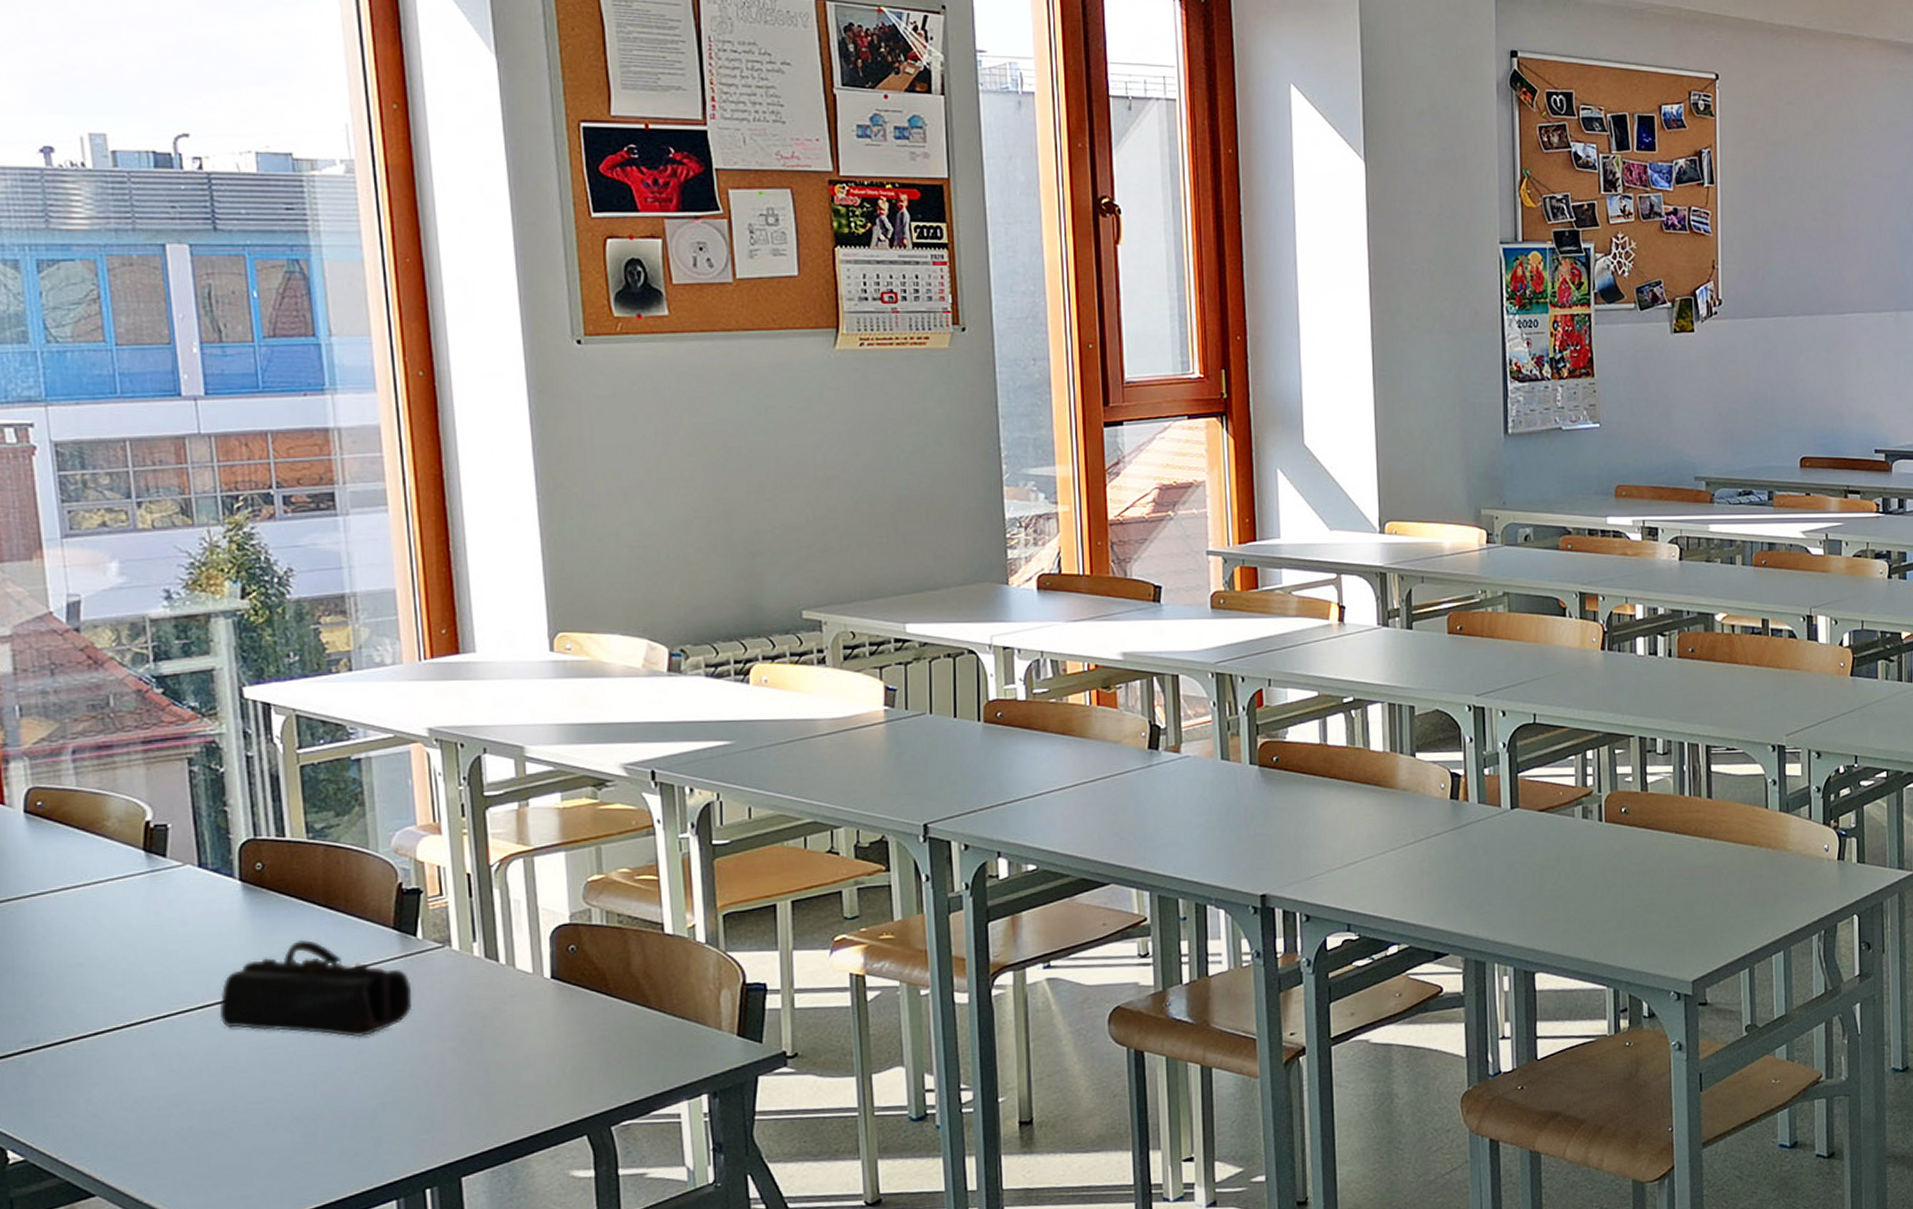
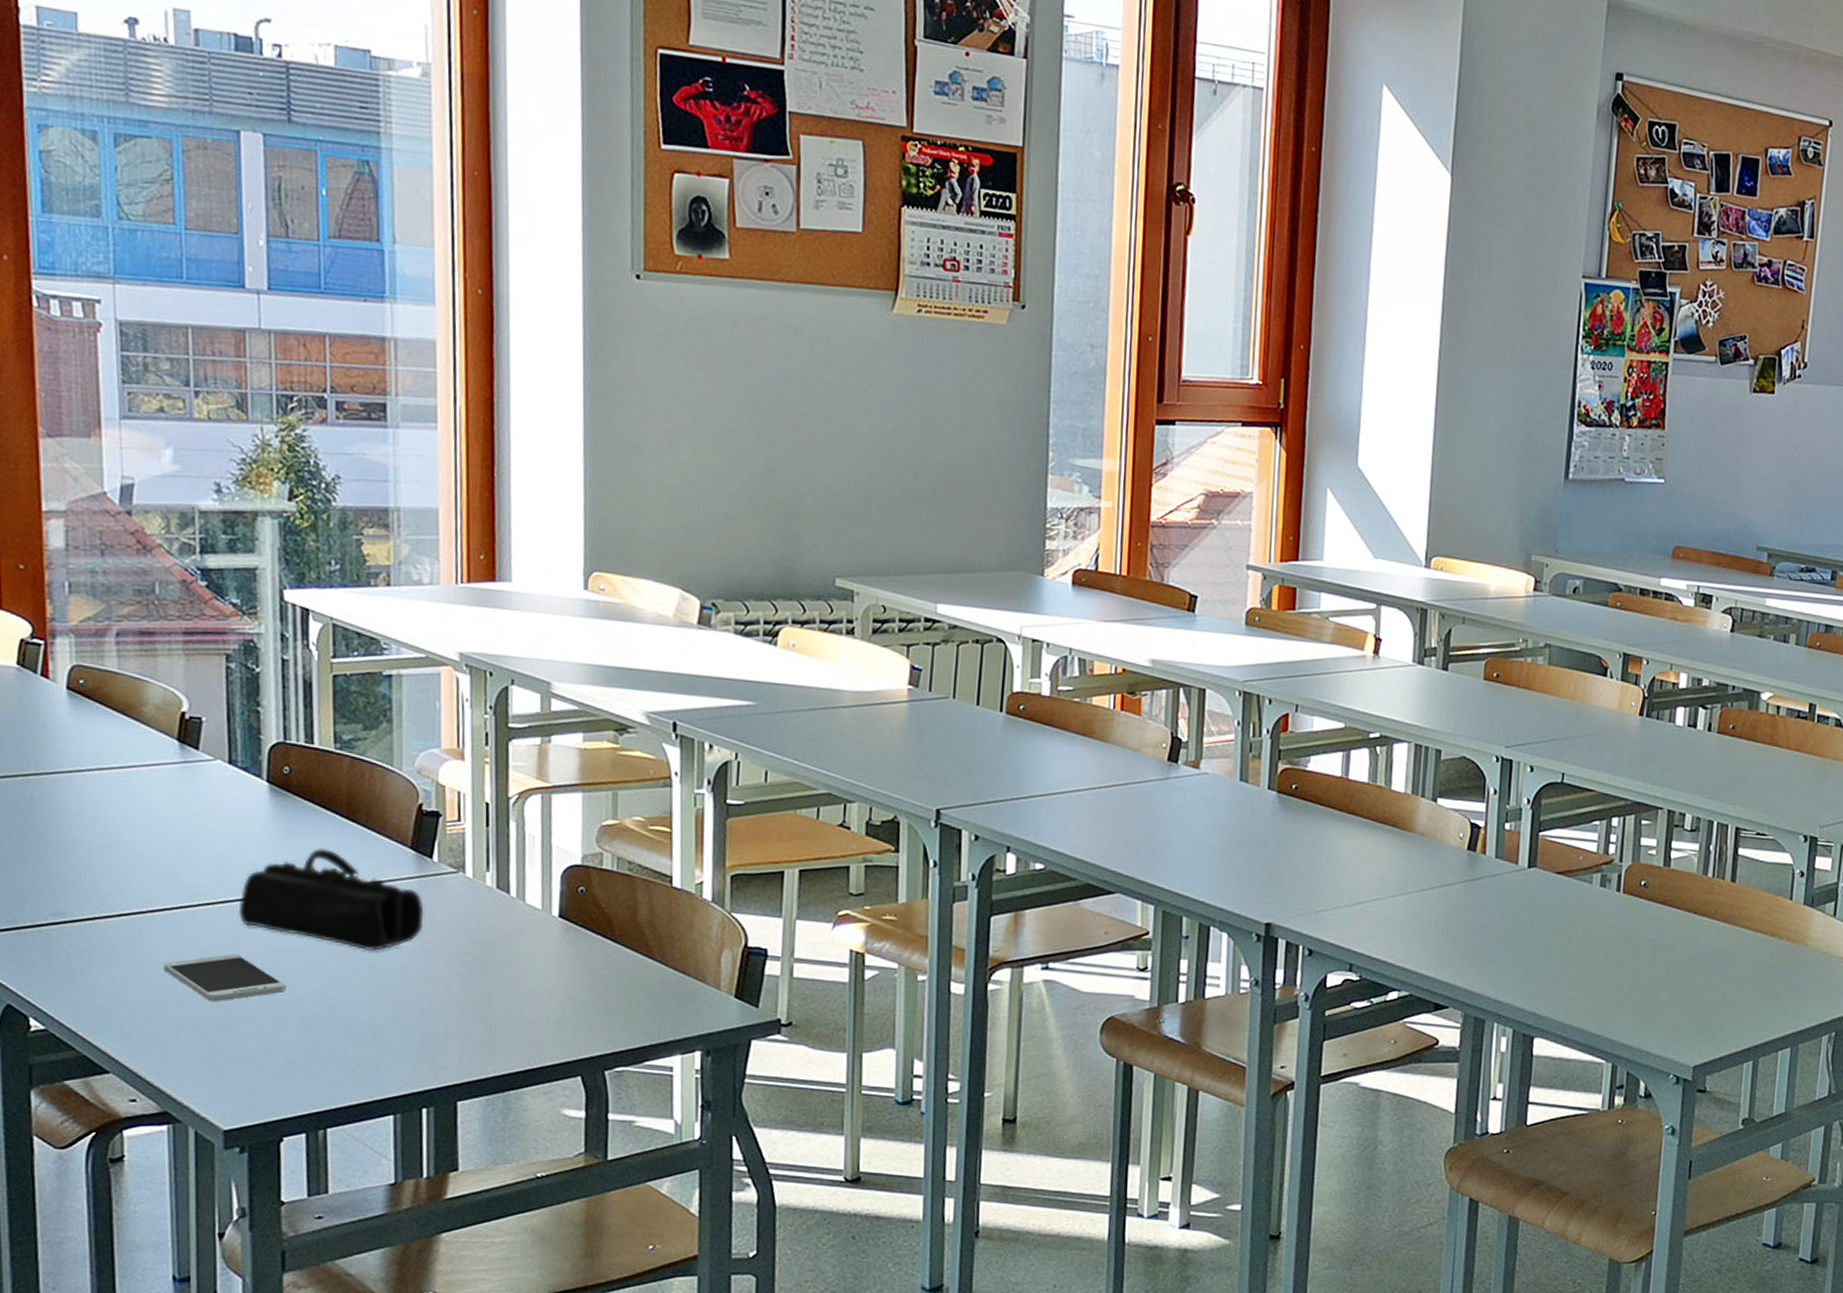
smartphone: none [145,1058,276,1110] -> present [164,954,288,1003]

